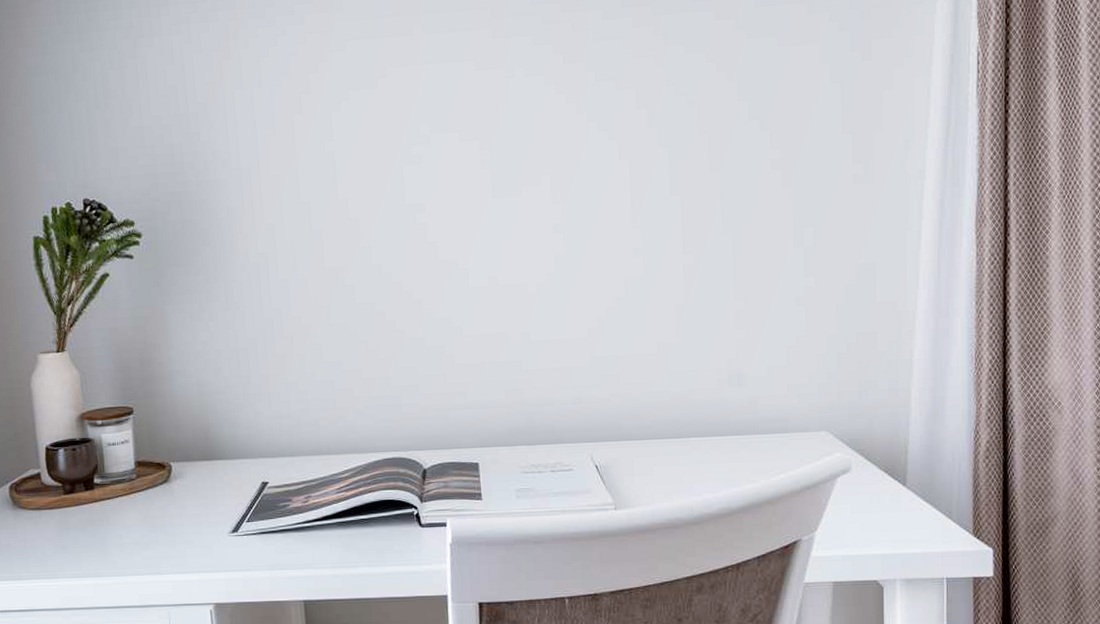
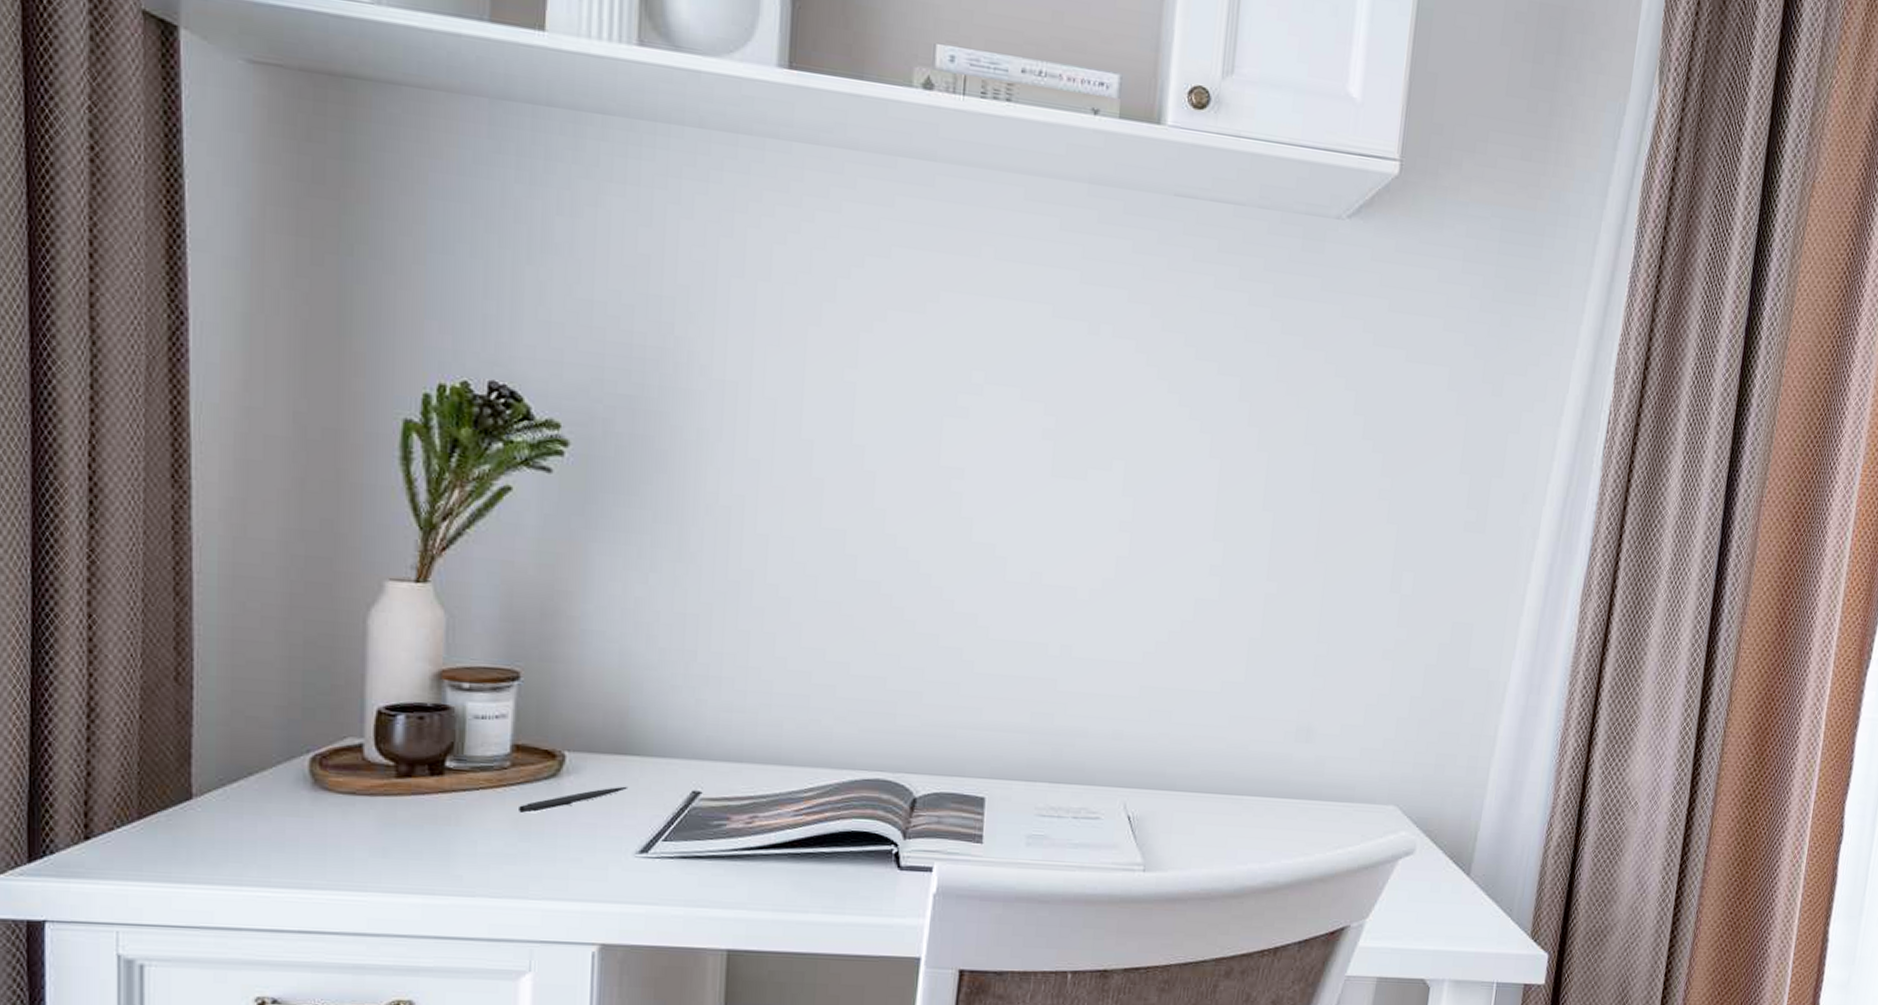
pen: none [146,483,218,511] -> present [519,786,629,813]

